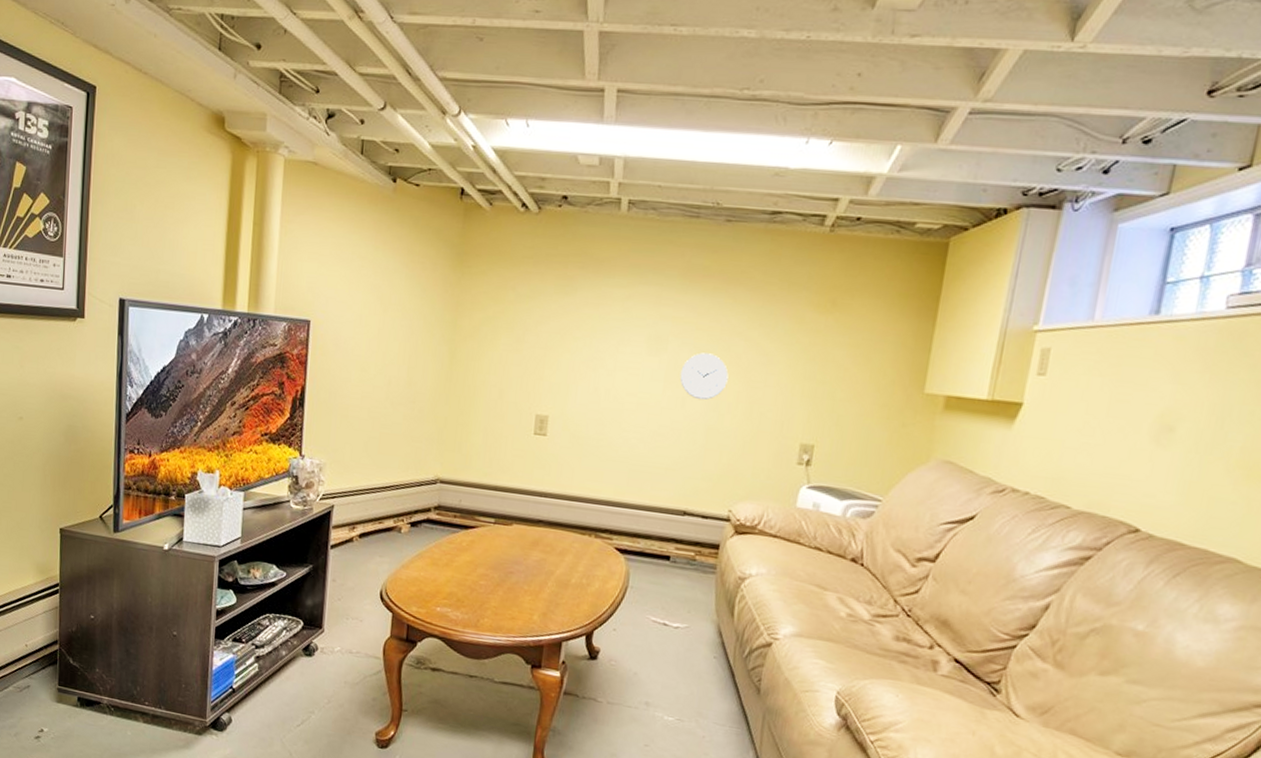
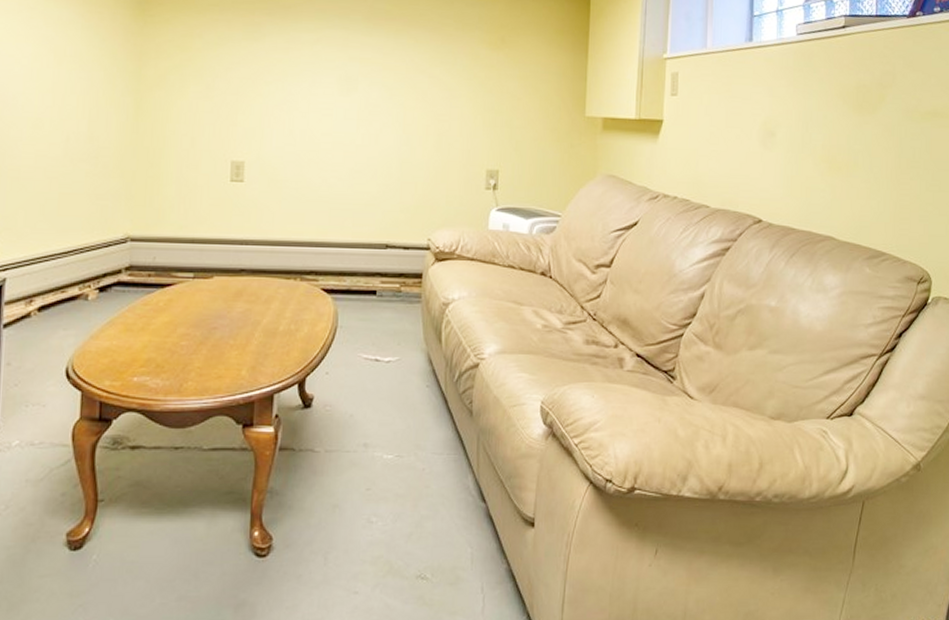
wall clock: present [679,352,729,401] -> none [371,90,417,136]

